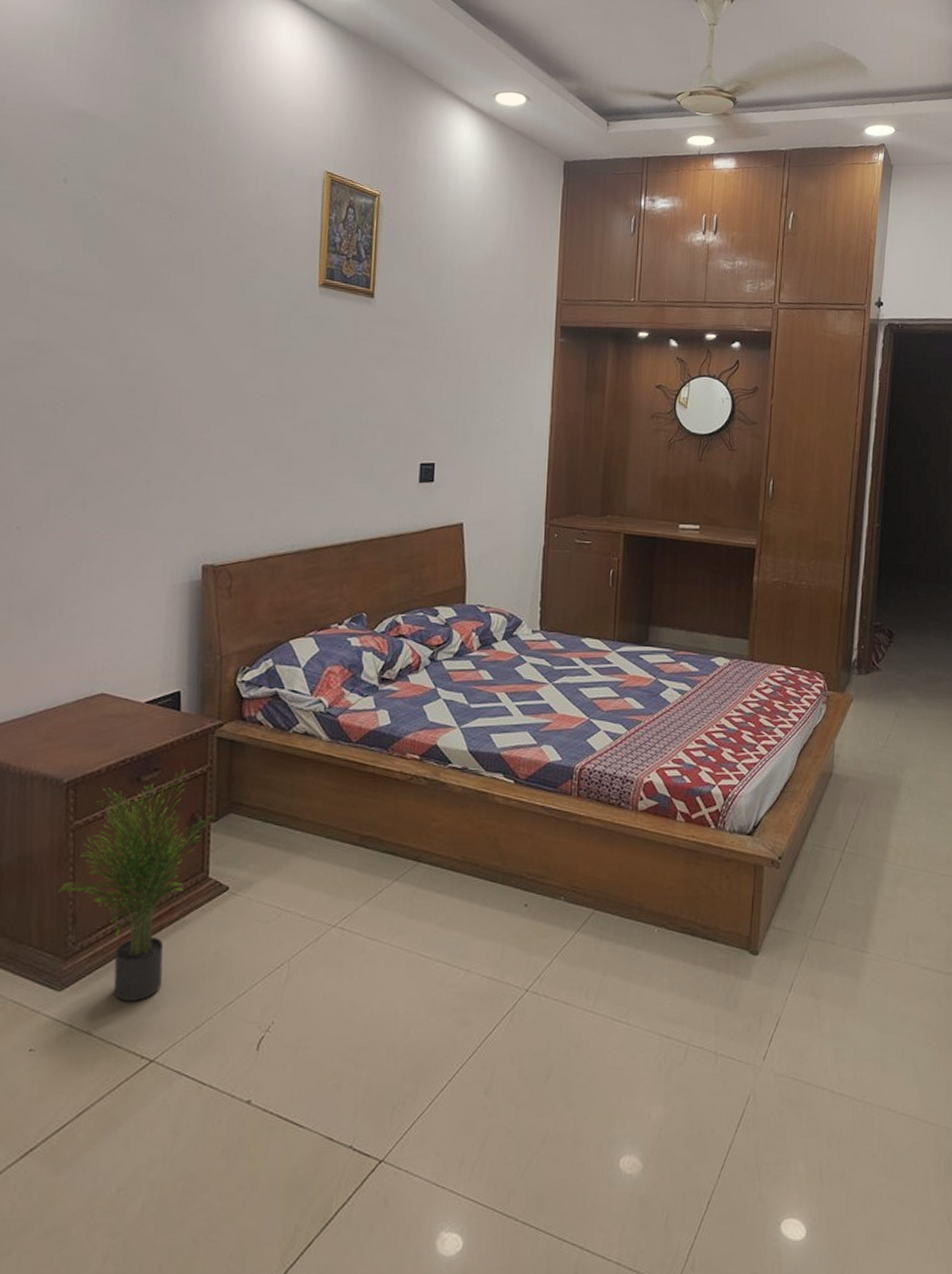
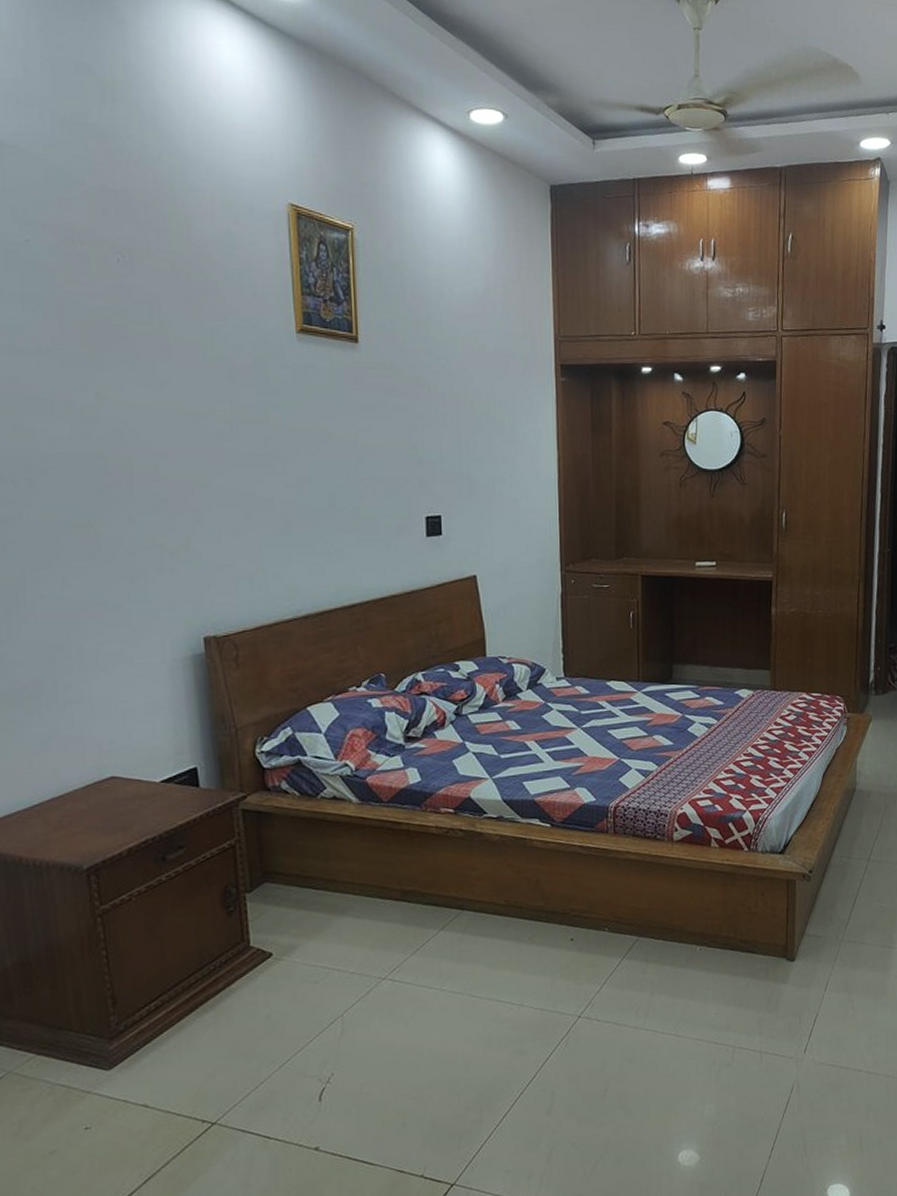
potted plant: present [58,769,214,1001] -> none [93,844,248,1072]

